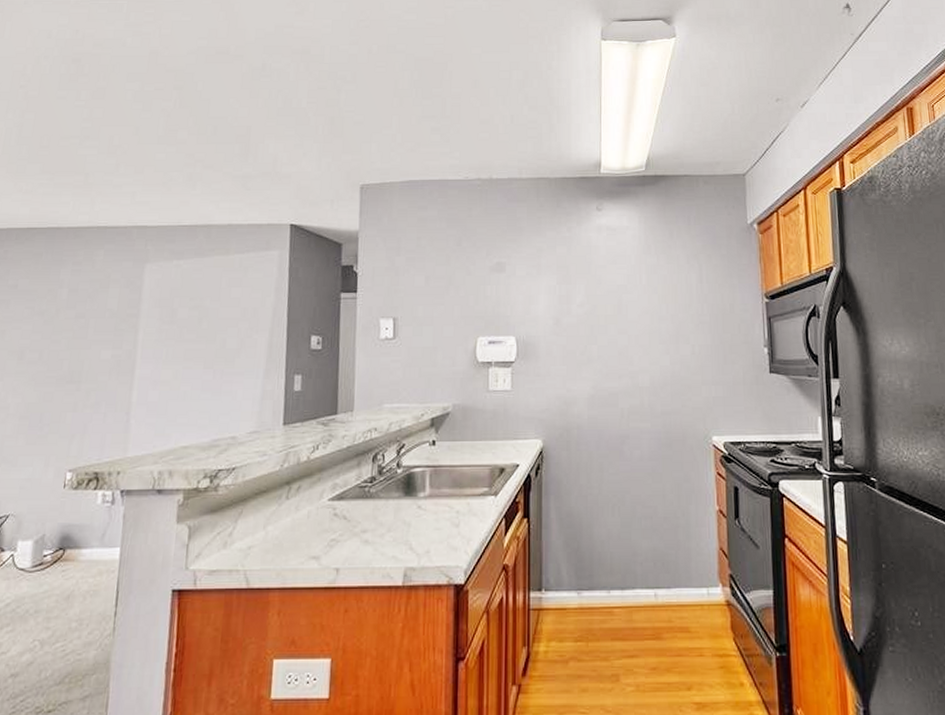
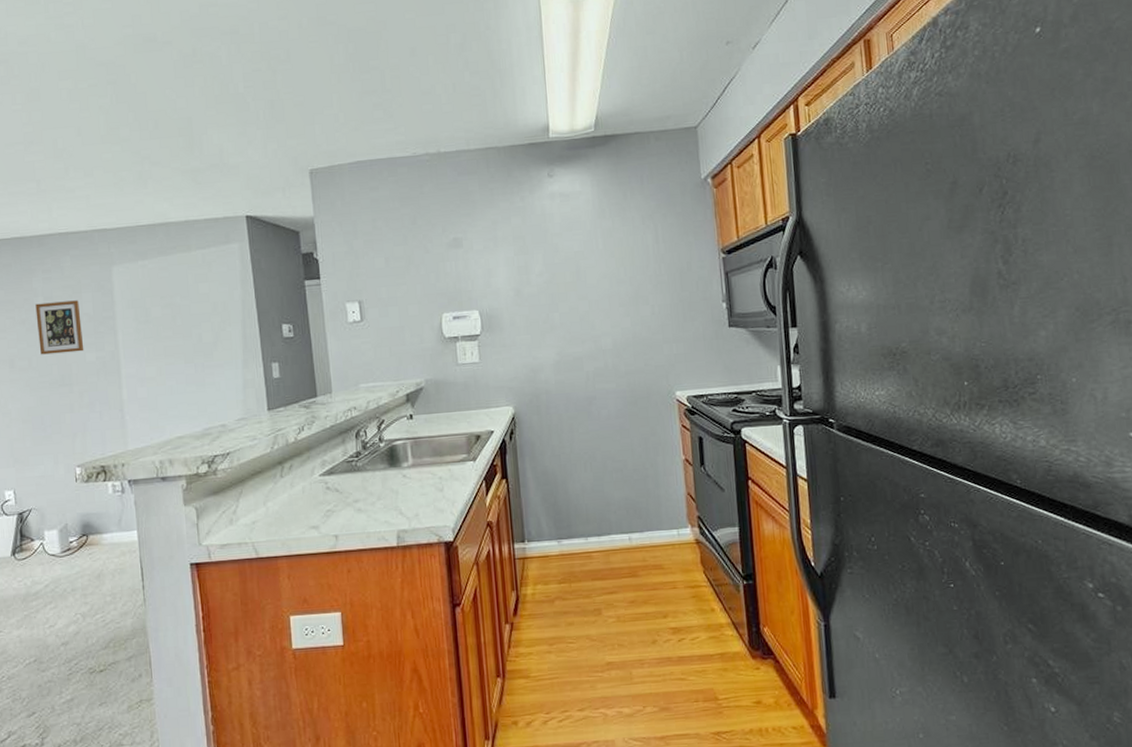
picture frame: none [53,295,105,349] -> present [35,300,84,355]

